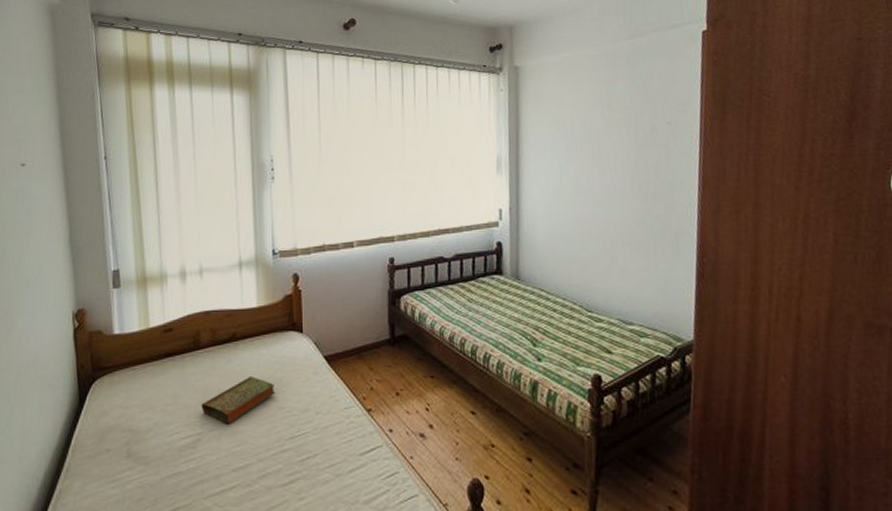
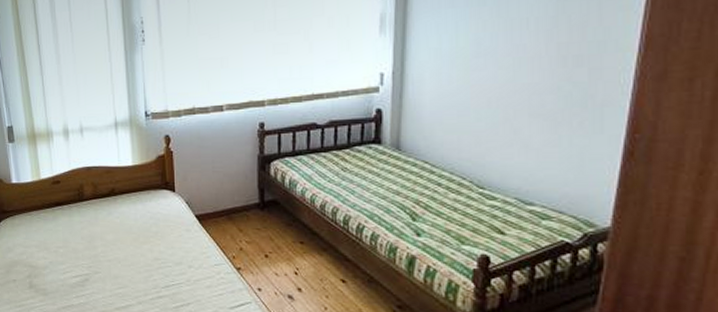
book: present [201,377,276,425] -> none [87,229,152,269]

